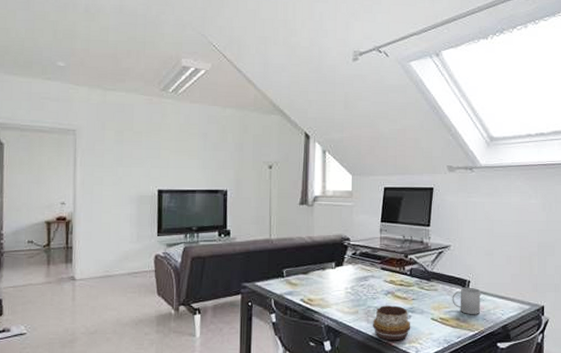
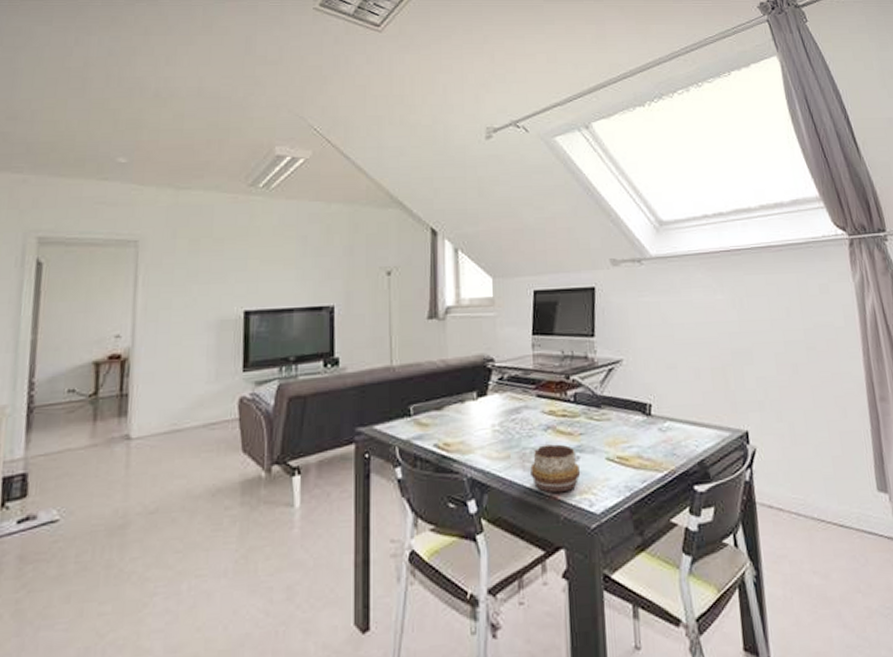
mug: present [452,287,481,314] -> none [630,412,669,449]

